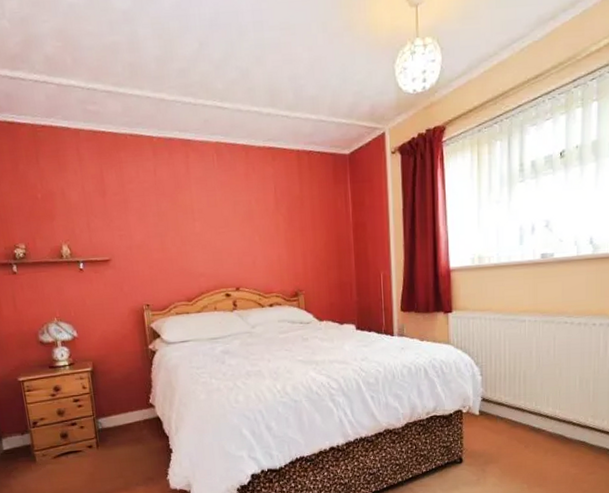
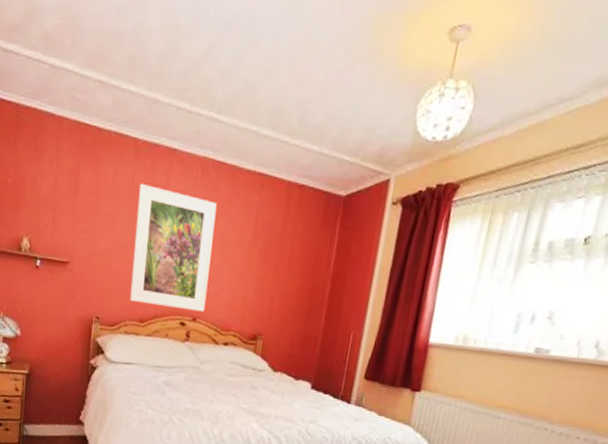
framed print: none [162,175,246,284] -> present [129,183,217,312]

